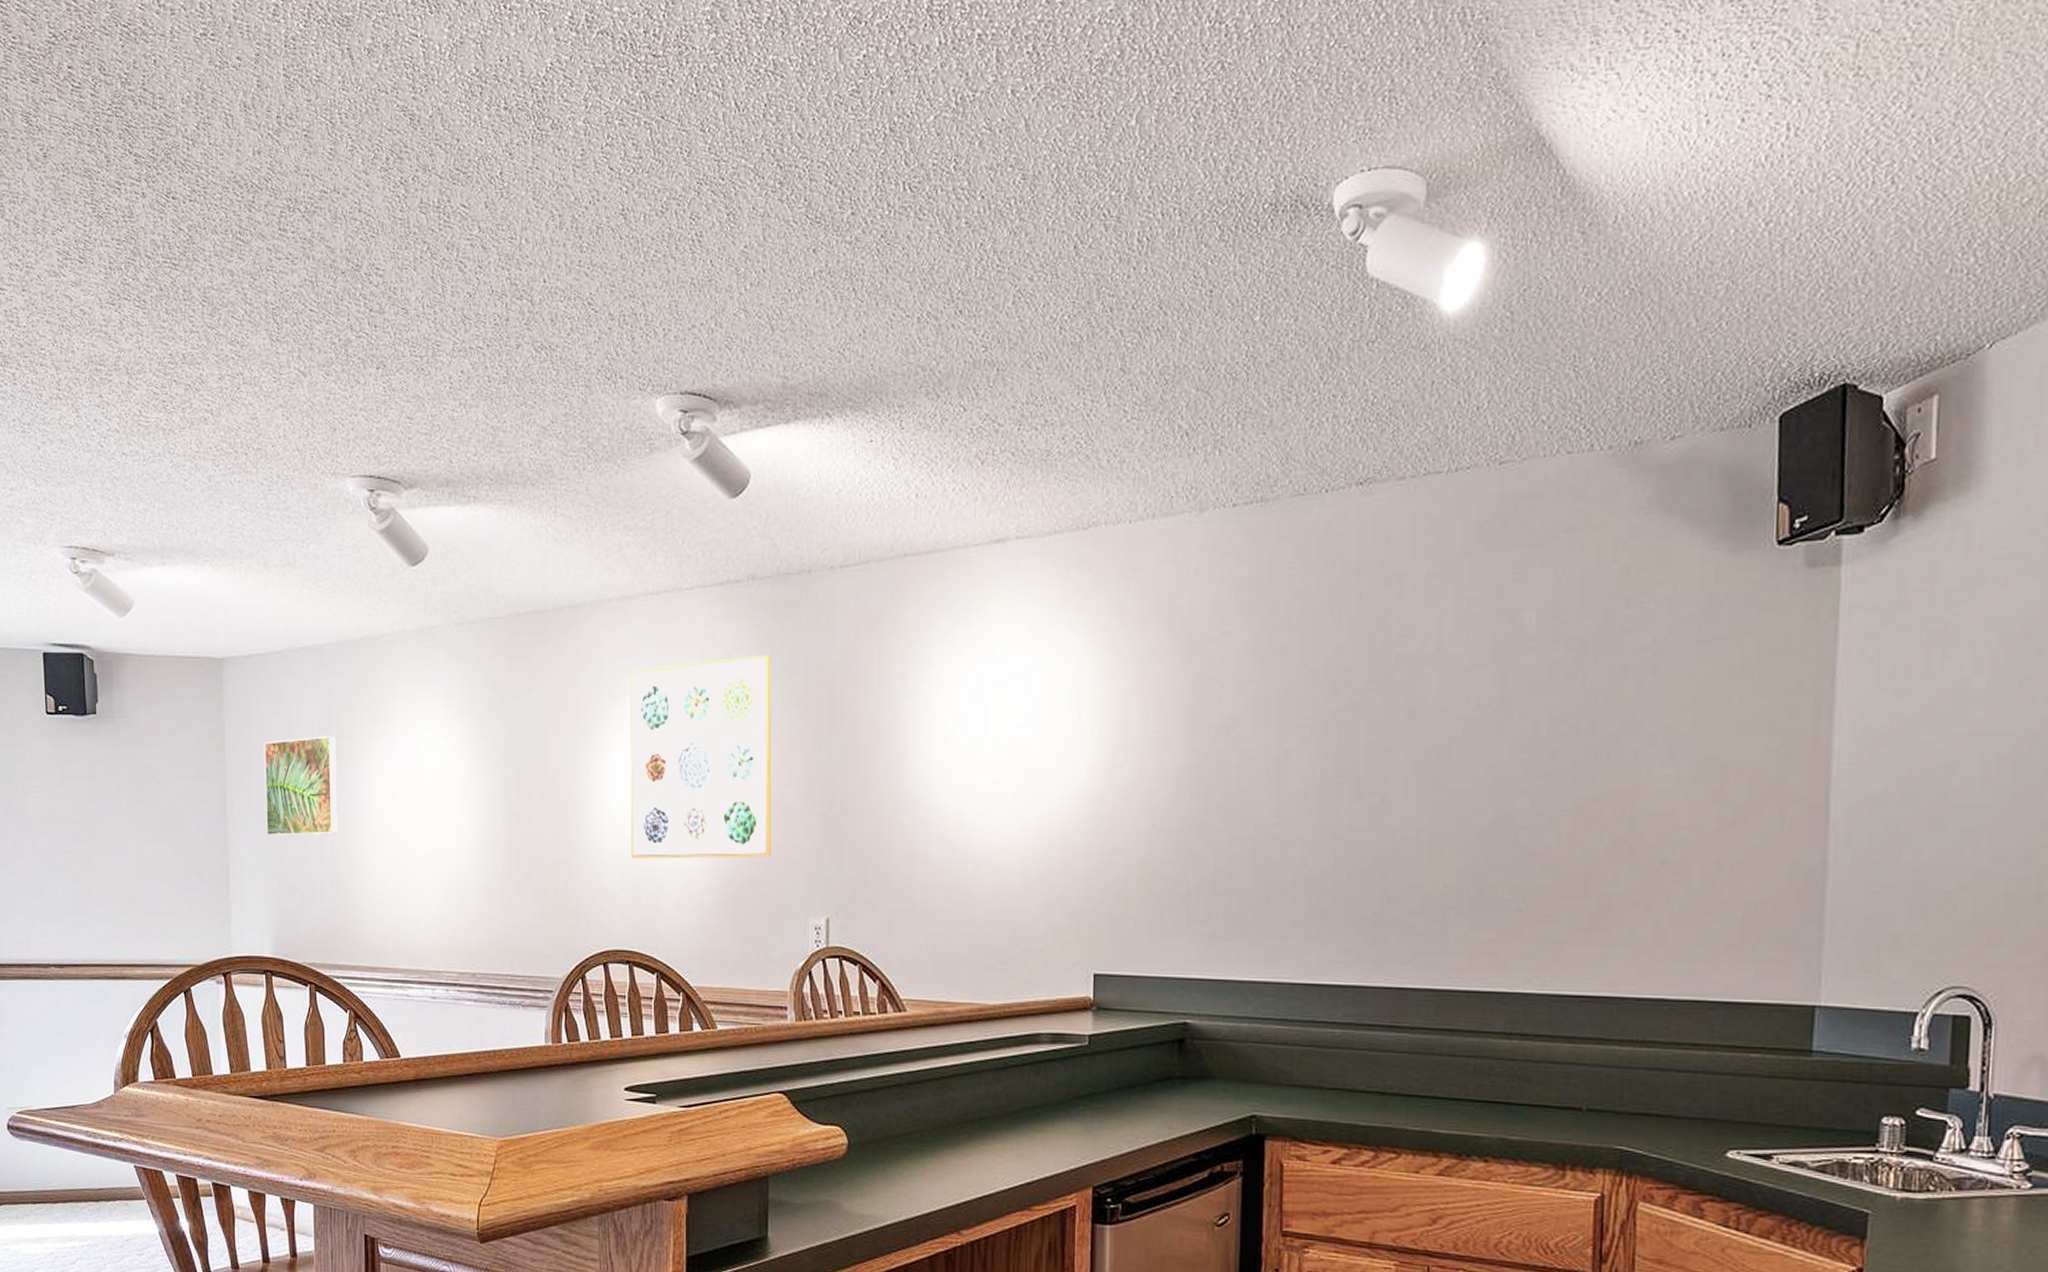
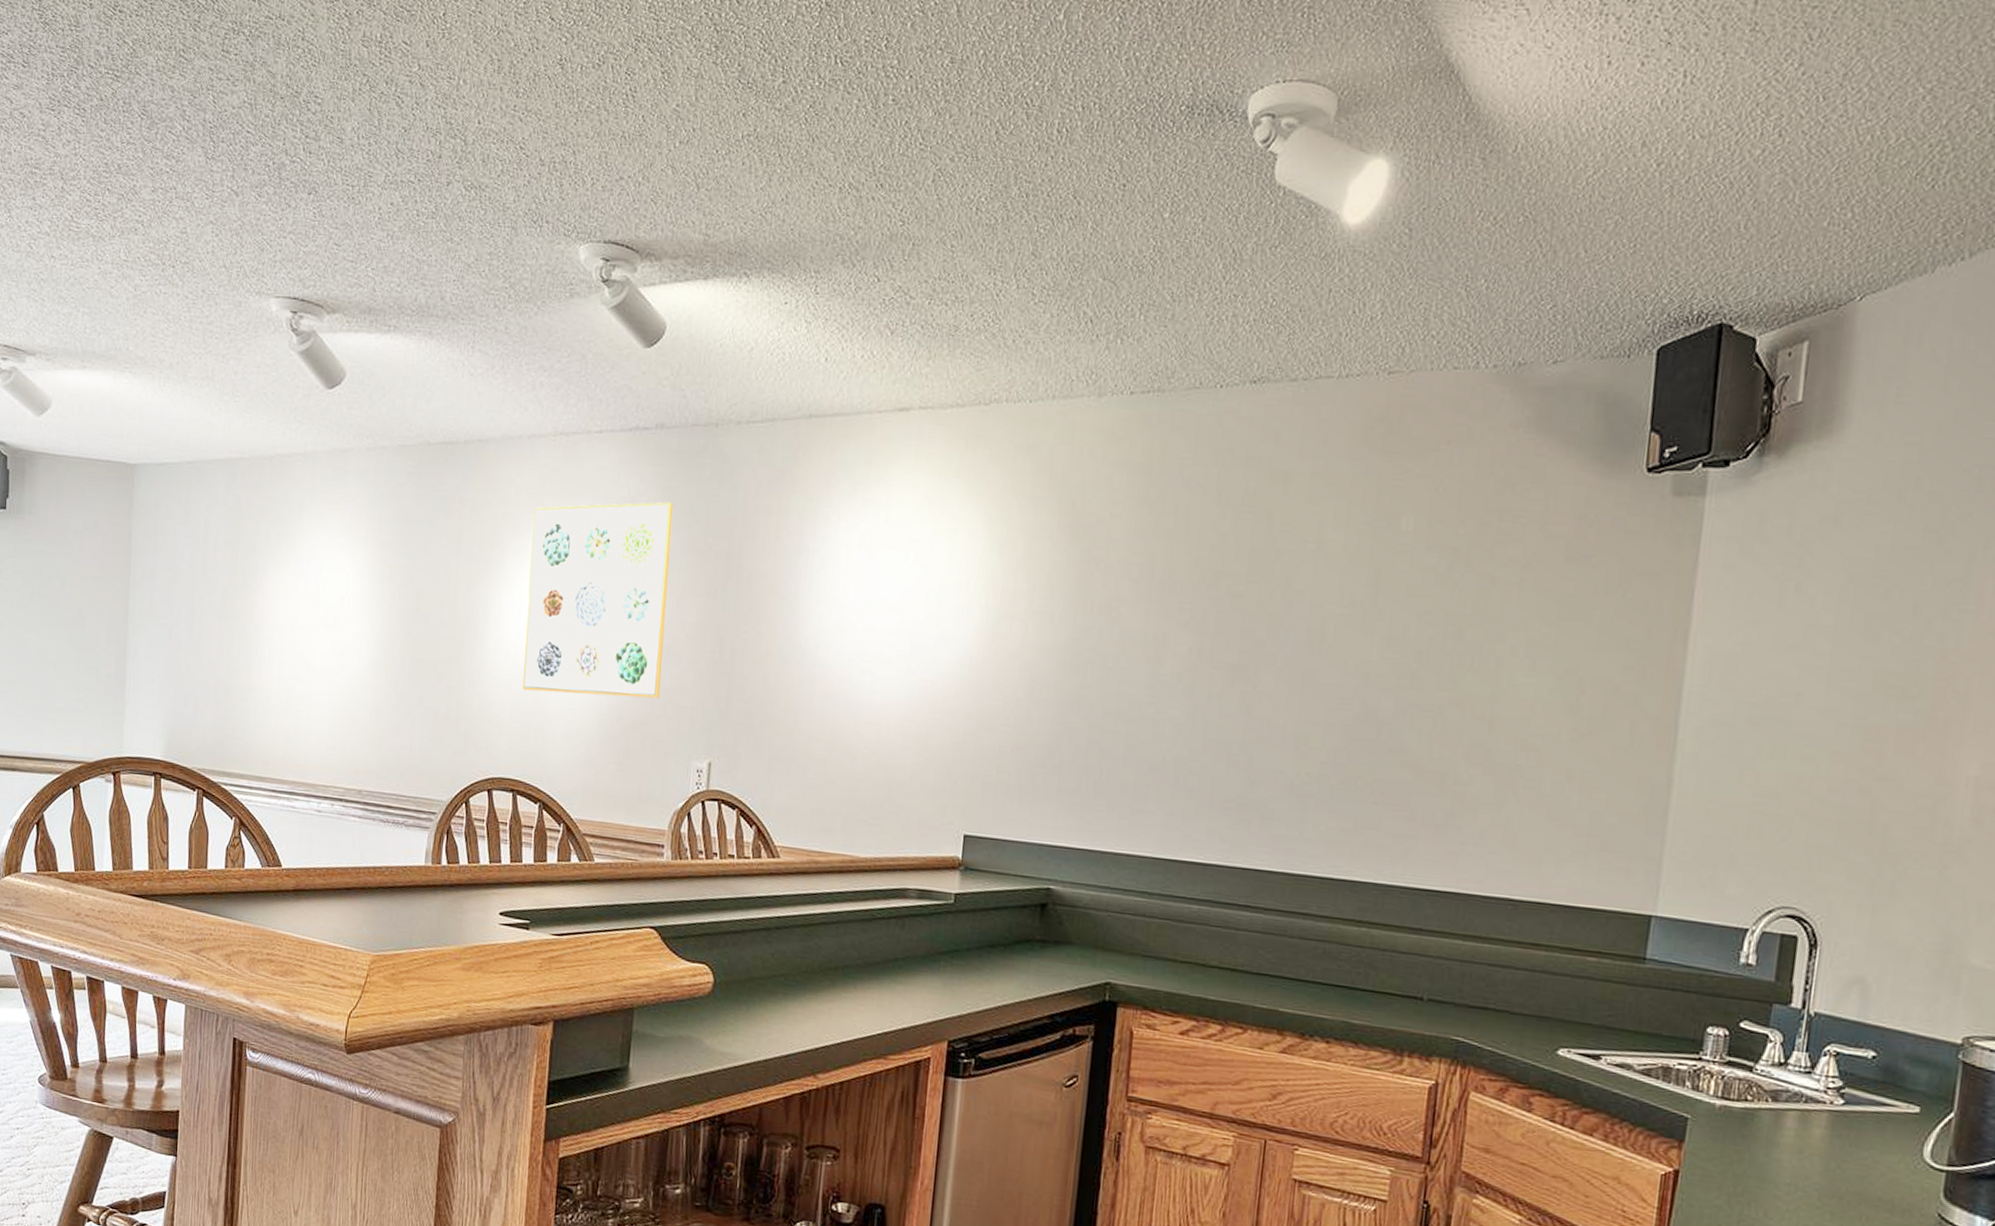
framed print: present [264,736,340,836] -> none [166,547,243,645]

